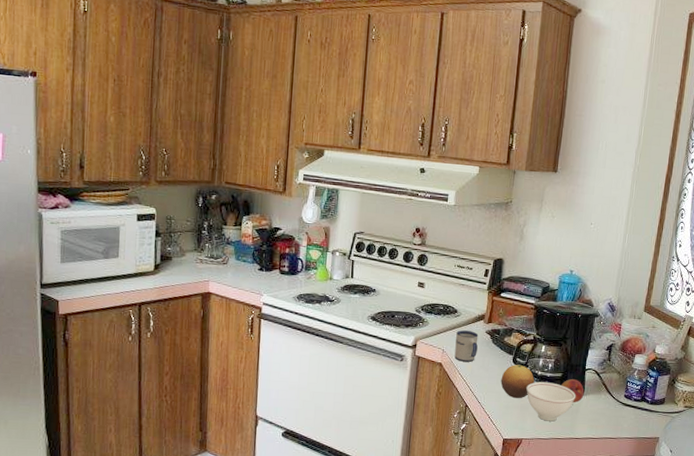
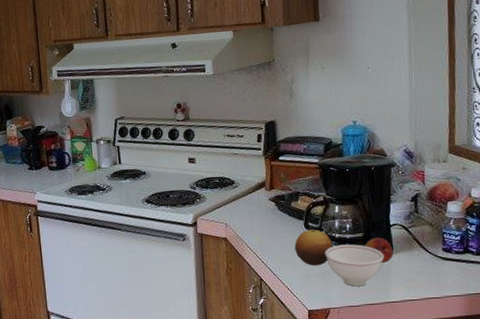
mug: present [454,330,479,362] -> none [237,200,263,234]

